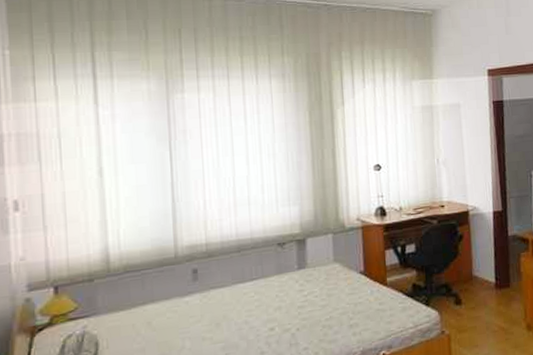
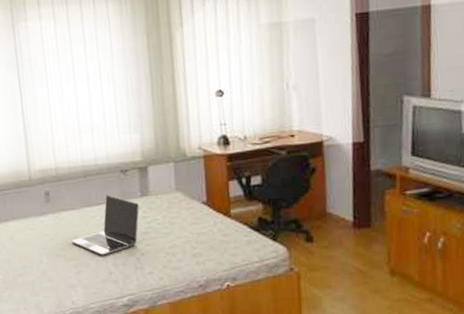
laptop: none [220,269,296,335] -> present [72,194,140,256]

